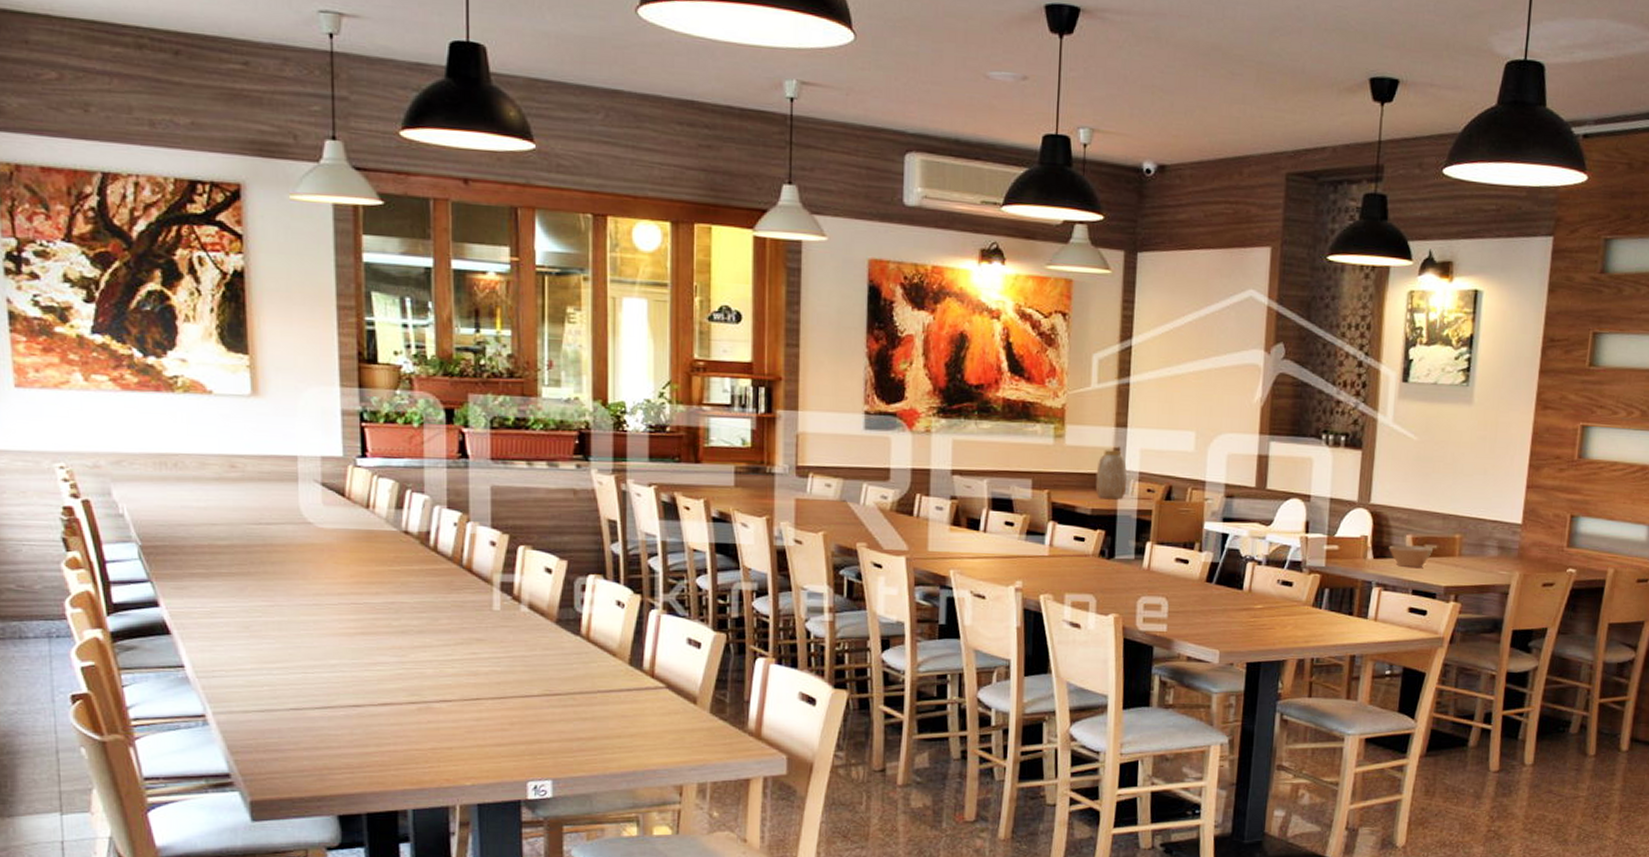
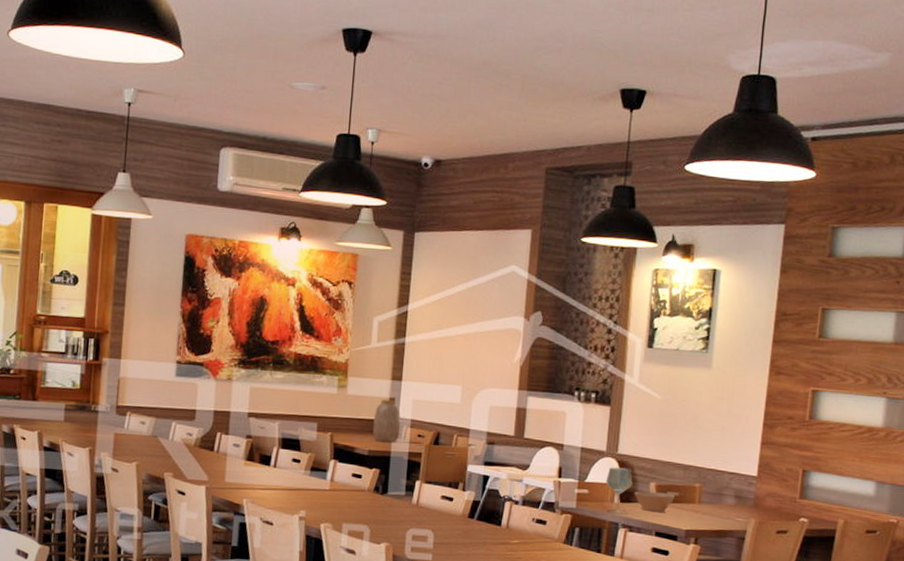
wine glass: none [1358,519,1387,573] -> present [606,467,633,515]

